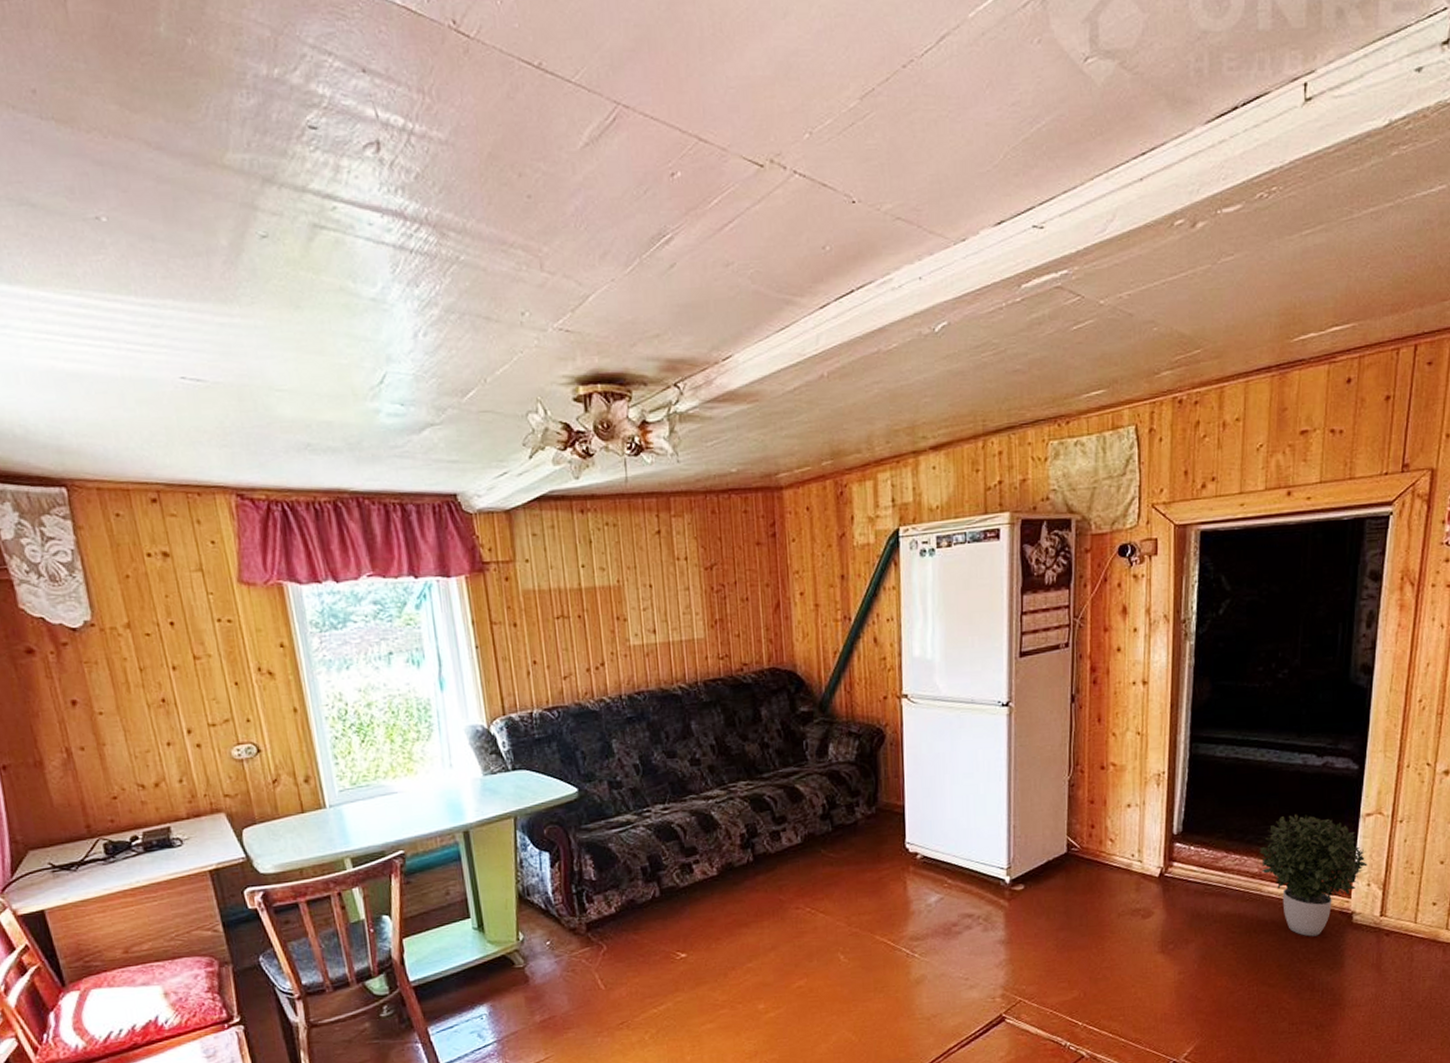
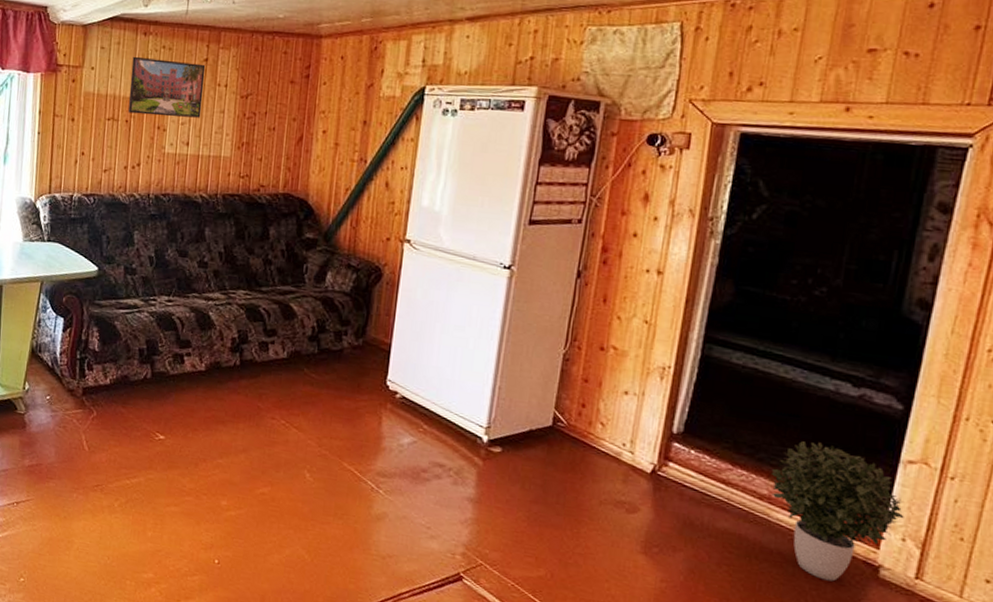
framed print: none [572,537,664,607] -> present [128,56,206,118]

